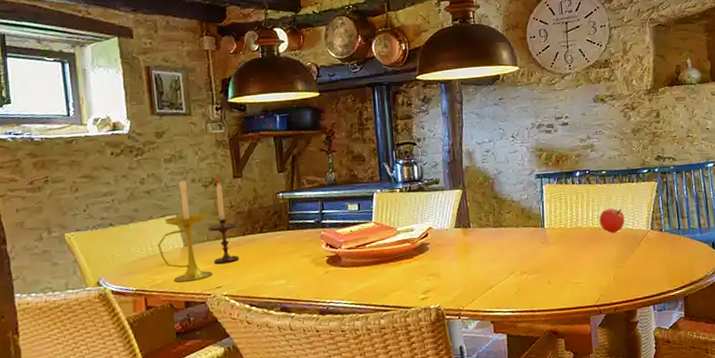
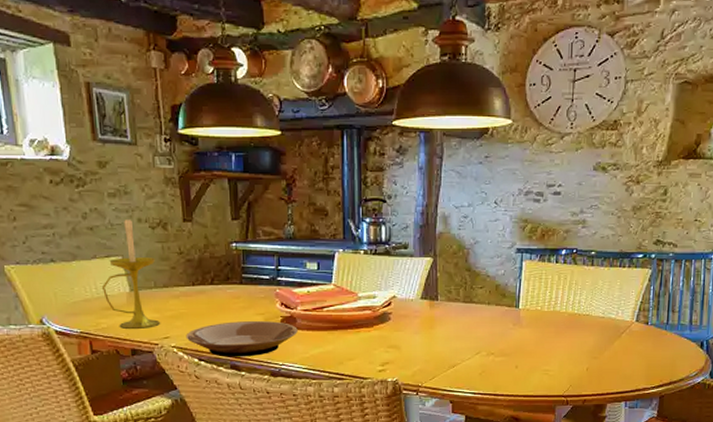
candlestick: present [208,176,239,265] -> none [156,217,188,314]
plate: none [237,261,343,301] -> present [186,321,298,357]
fruit: present [599,208,625,233] -> none [580,294,609,321]

